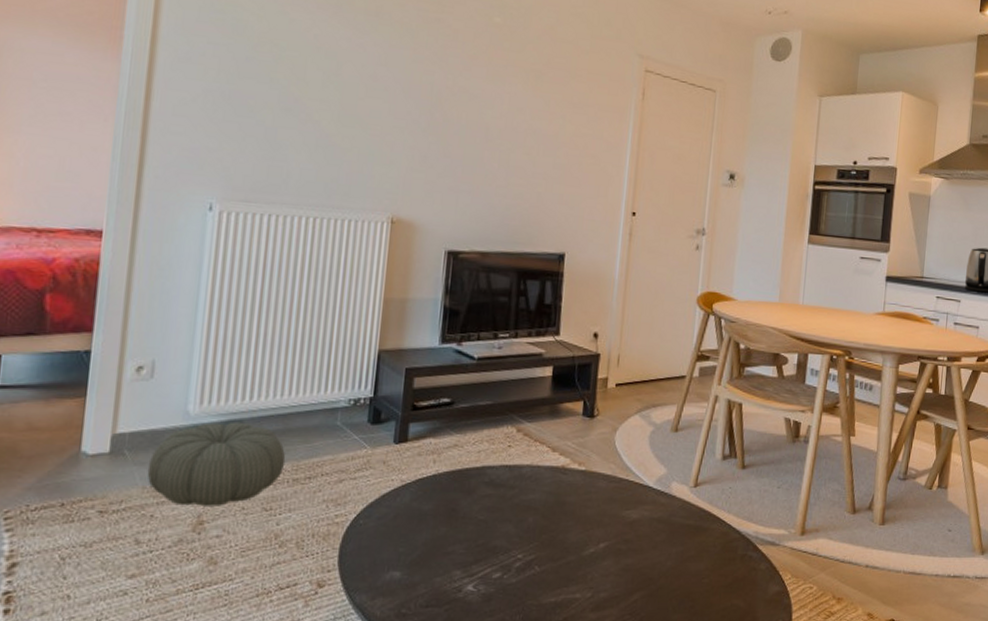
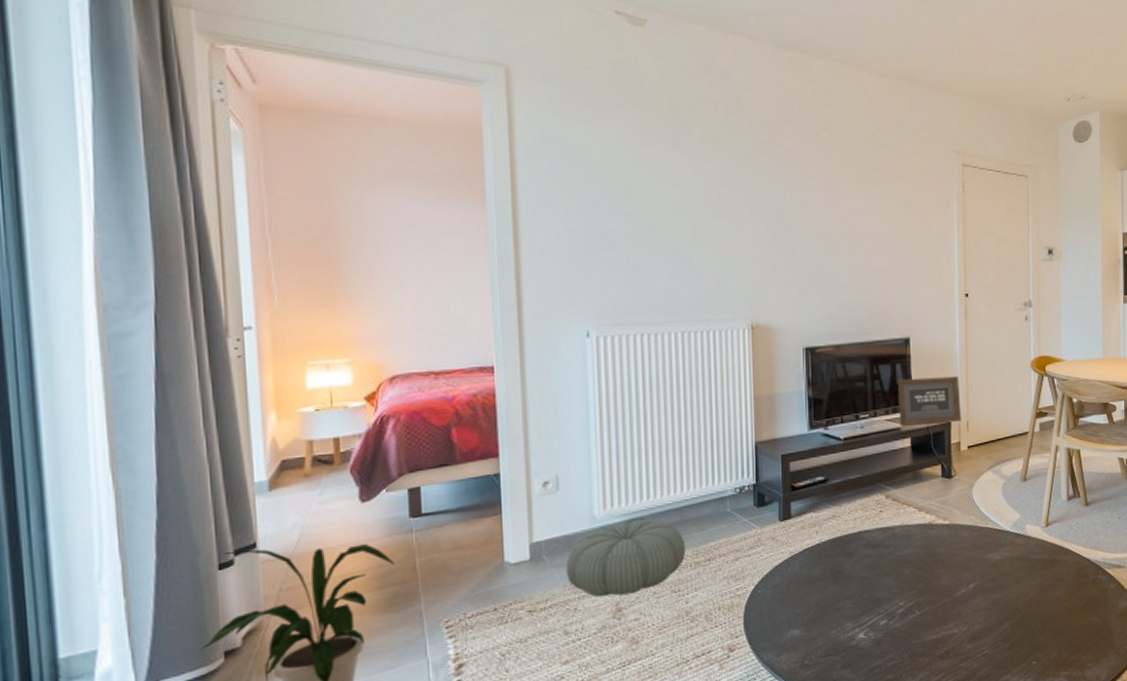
picture frame: none [542,298,615,354] -> present [897,376,961,426]

